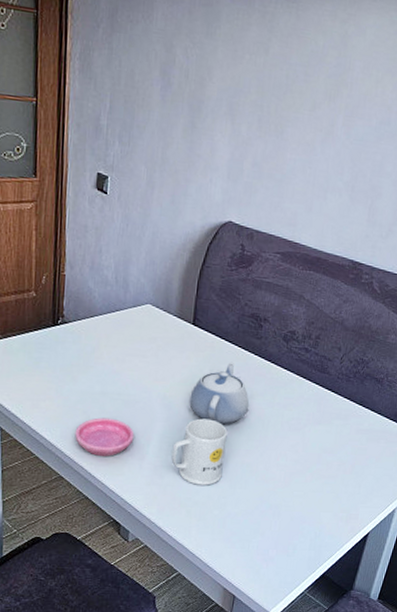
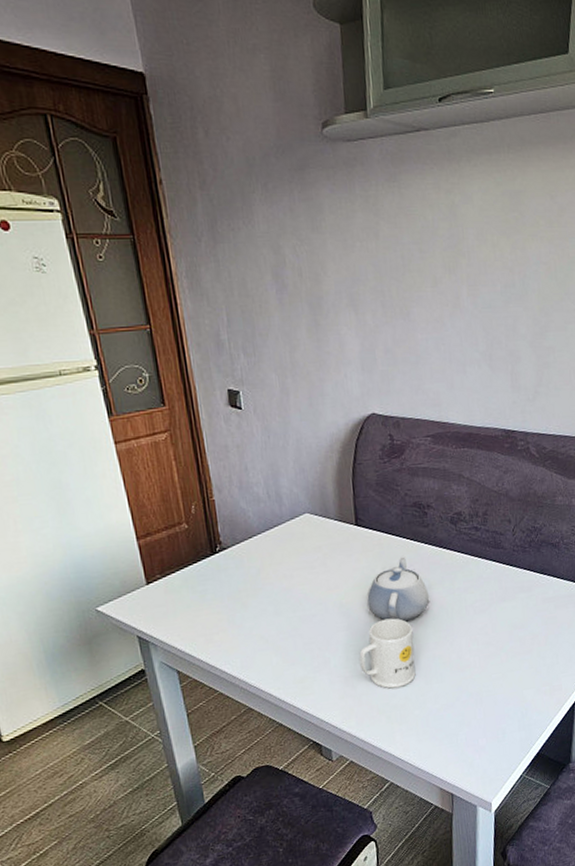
saucer: present [75,417,134,457] -> none [255,637,318,680]

